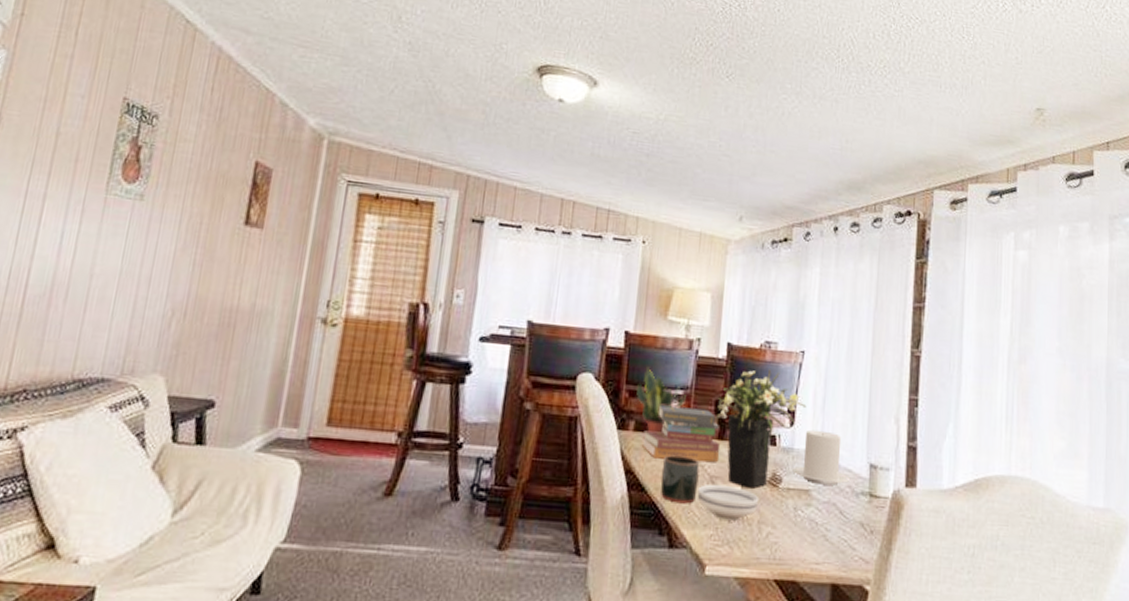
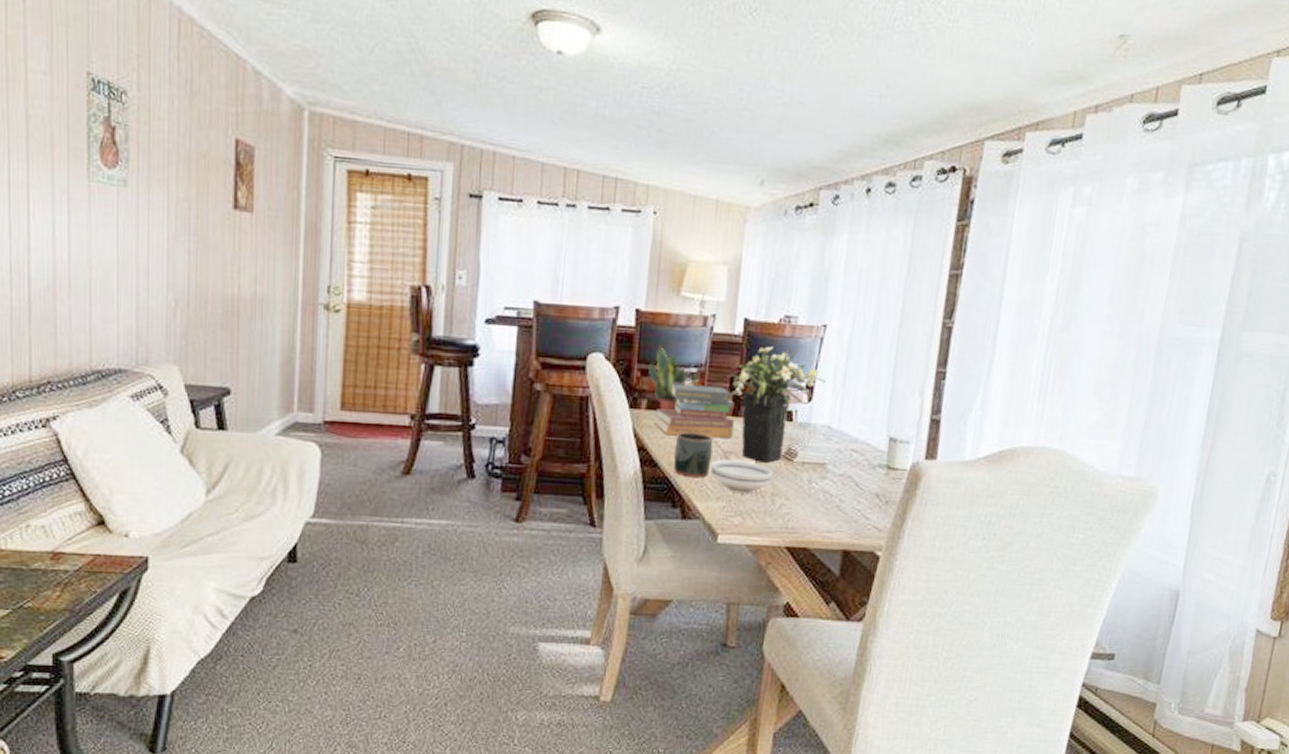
candle: present [792,429,851,486] -> none [808,404,868,459]

